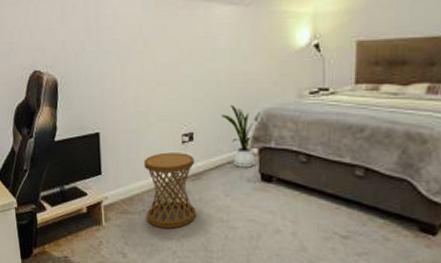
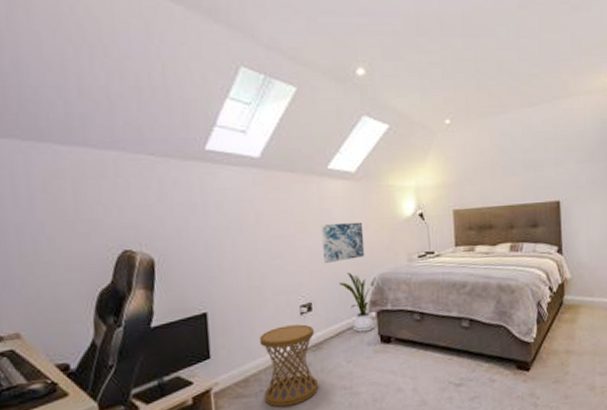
wall art: none [206,51,250,95] -> present [321,222,365,264]

